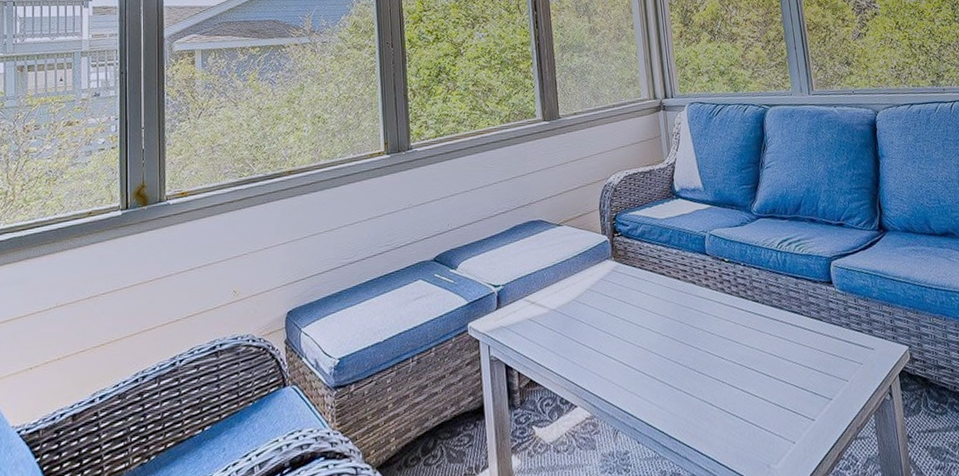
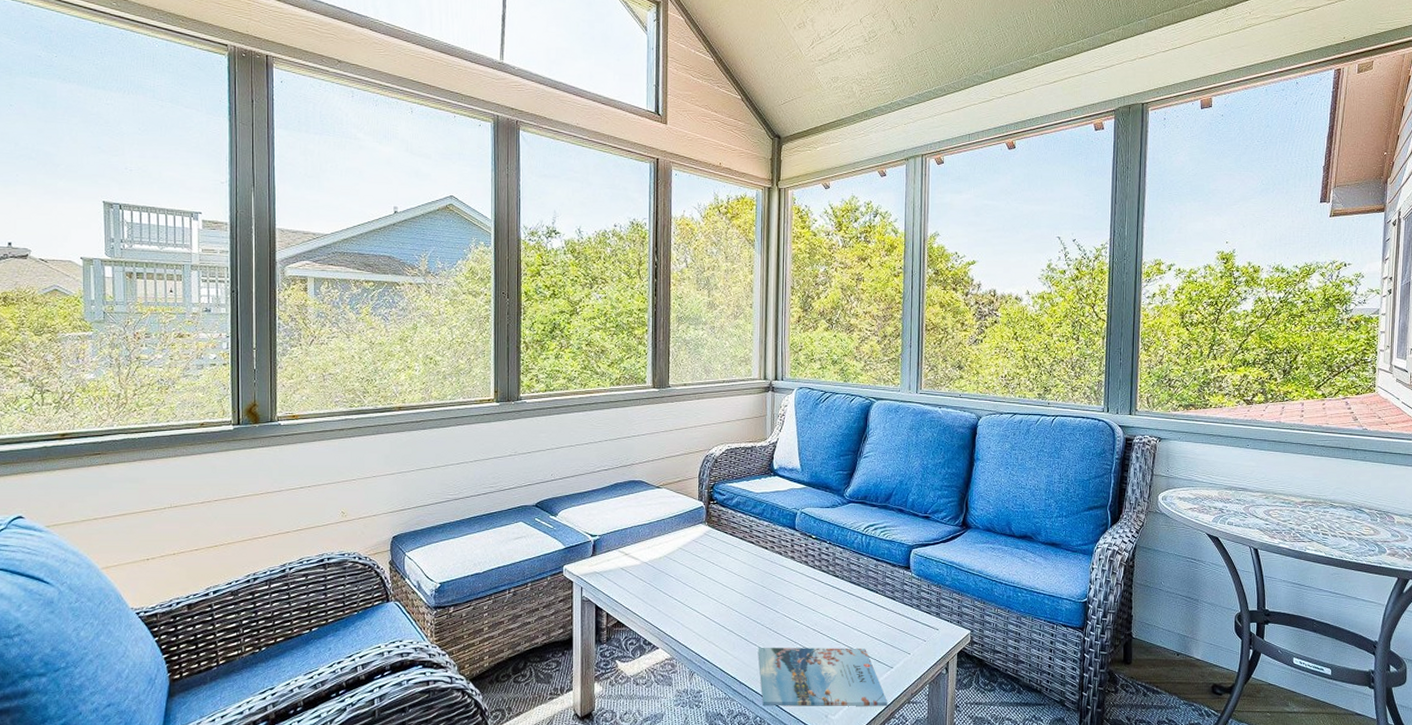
magazine: none [683,380,834,461] -> present [758,648,888,706]

